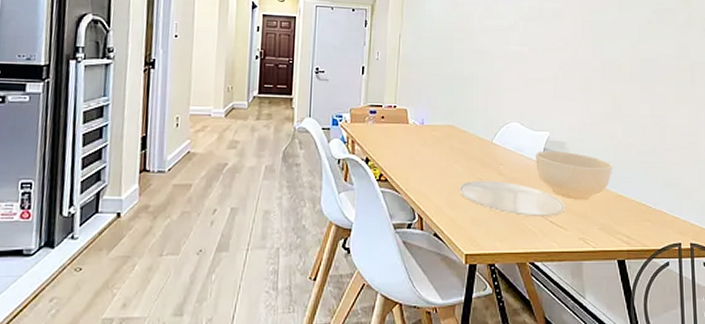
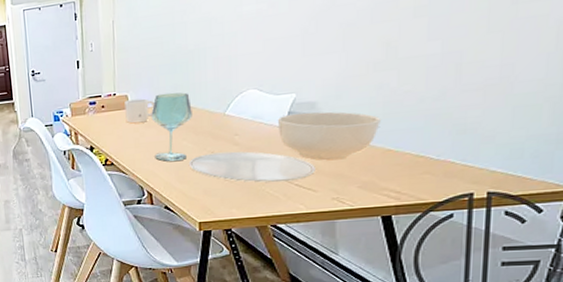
mug: none [403,114,432,140] -> present [124,98,155,124]
wine glass: none [427,113,464,185] -> present [151,92,192,162]

